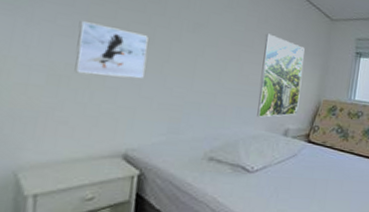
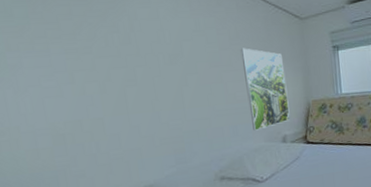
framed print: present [74,21,149,78] -> none [62,77,139,129]

